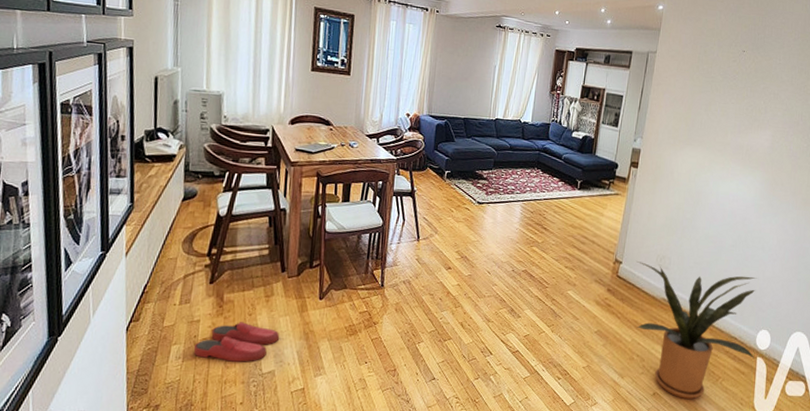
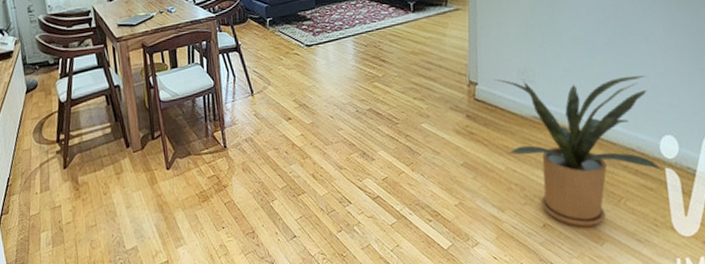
slippers: present [193,322,280,362] -> none [60,202,137,242]

